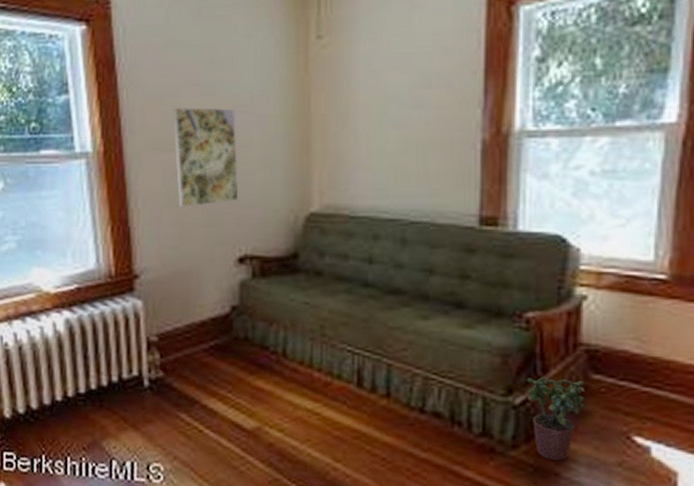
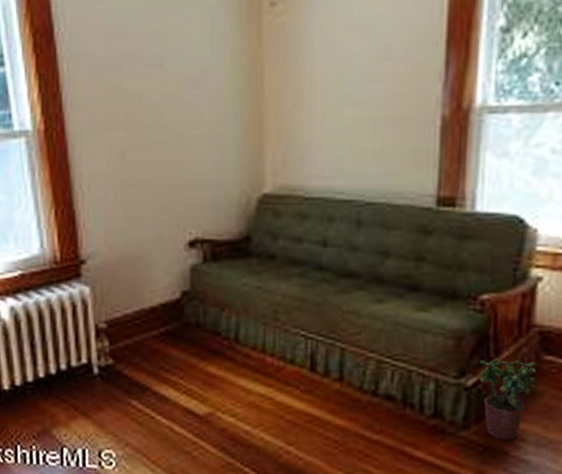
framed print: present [173,107,239,208] -> none [118,81,189,190]

